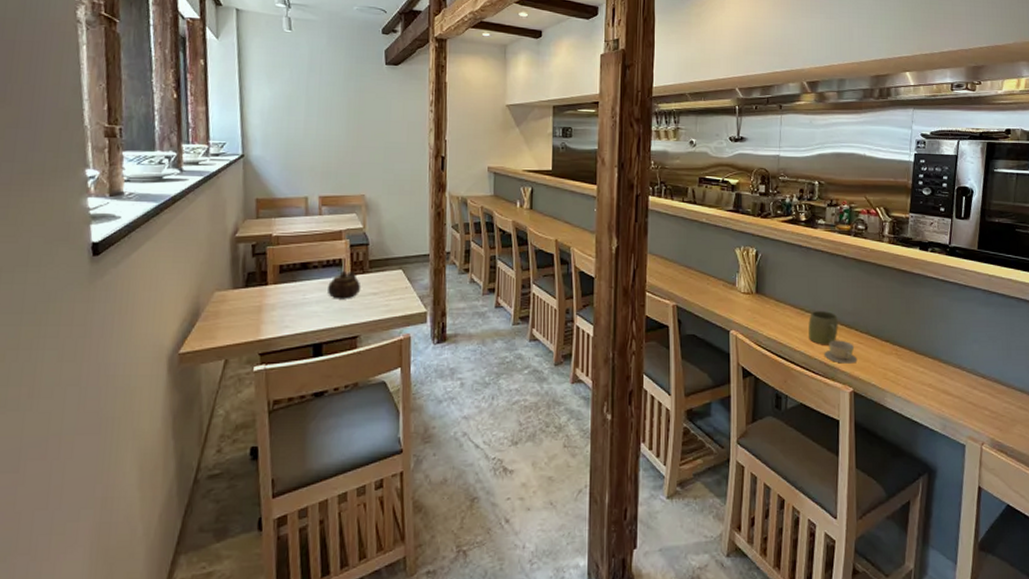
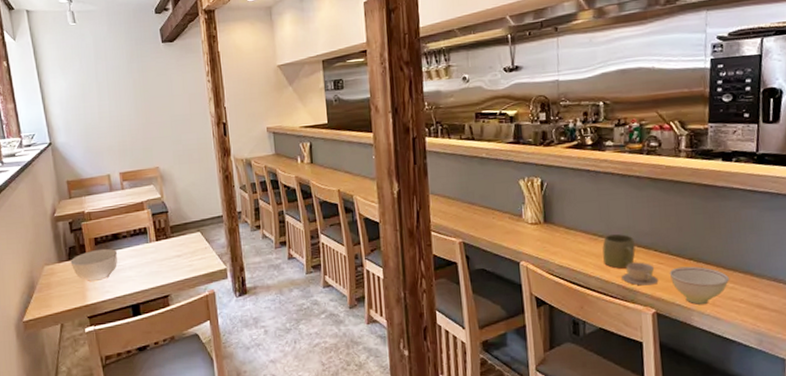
bowl: none [247,278,305,315] -> present [70,248,118,282]
teapot: present [328,270,361,299] -> none [138,236,167,264]
bowl: none [867,348,921,386] -> present [669,266,730,304]

